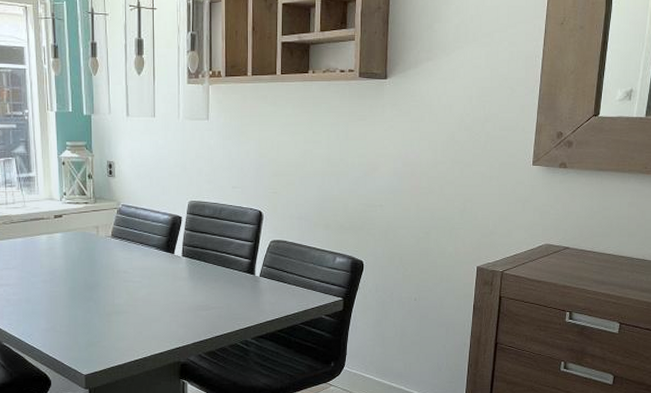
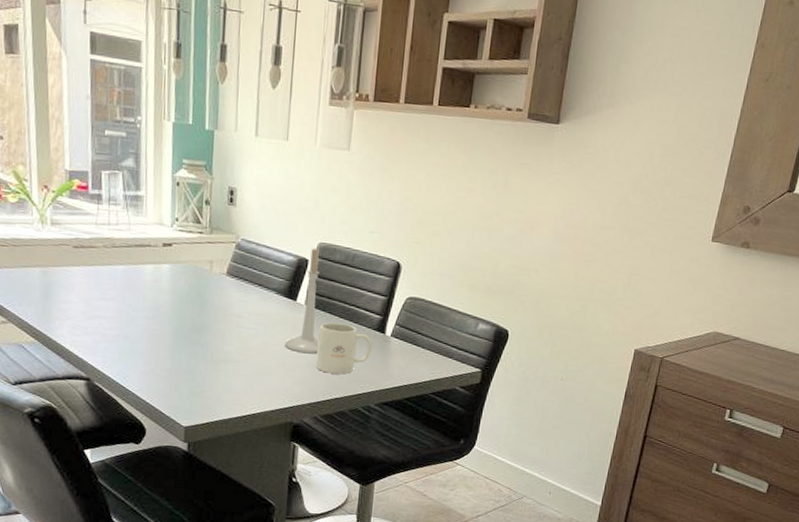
candlestick: none [167,206,197,298] -> present [284,248,320,353]
mug: none [195,269,244,315] -> present [315,322,372,375]

